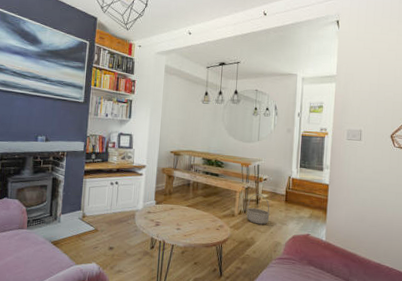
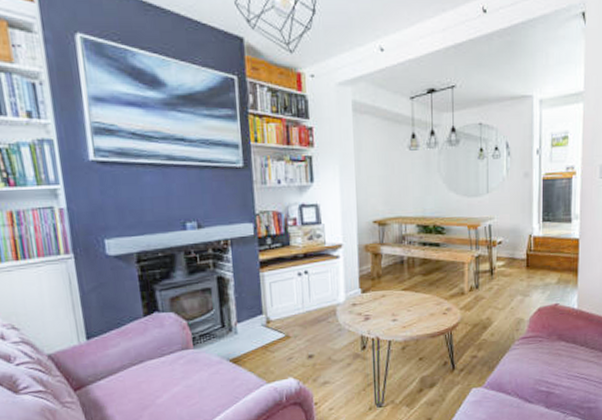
basket: present [246,194,270,225] -> none [478,262,508,300]

